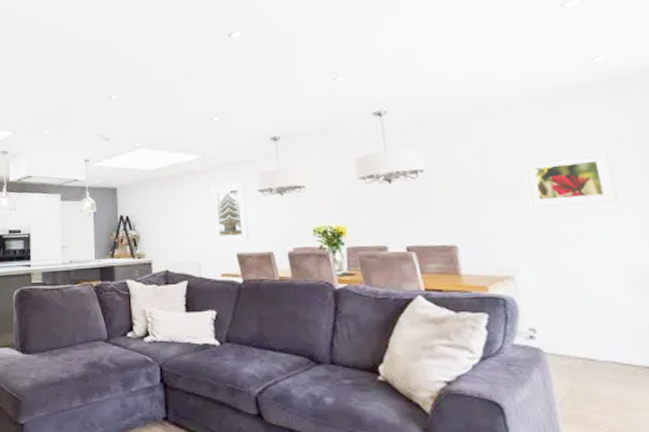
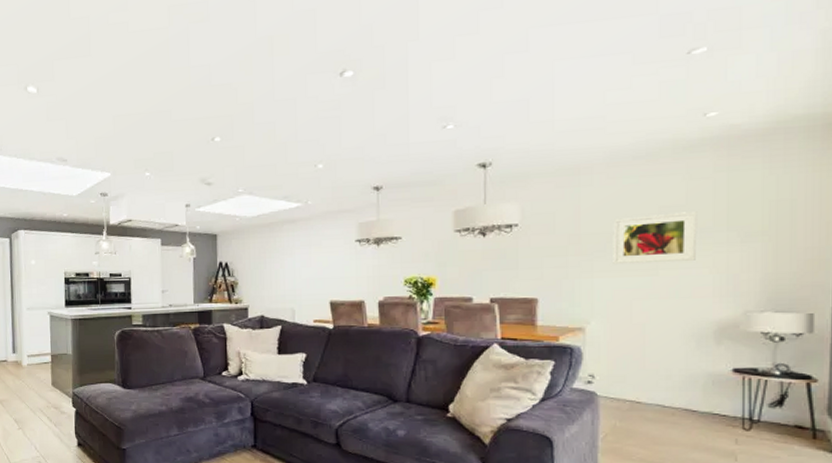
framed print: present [211,182,249,243] -> none [309,231,343,291]

